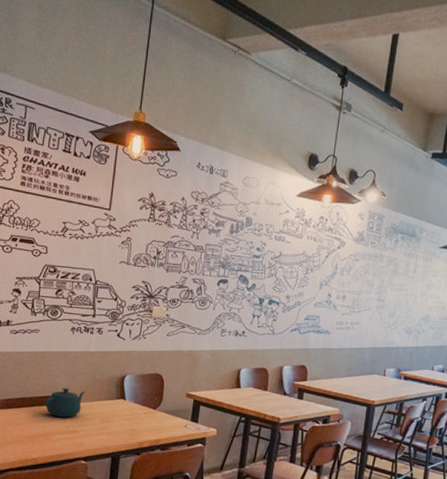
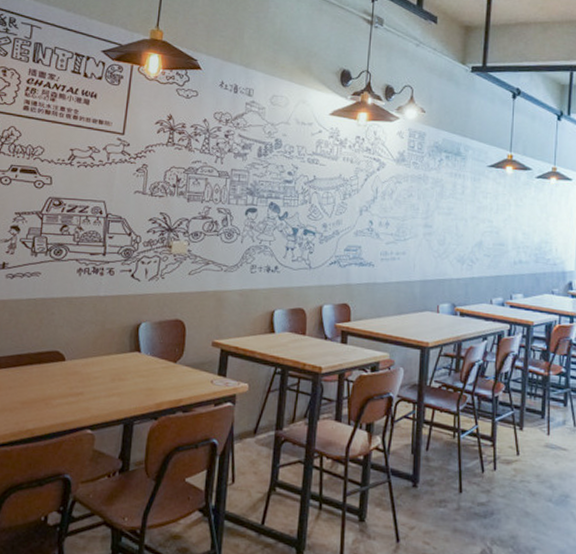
teapot: present [45,387,86,418] -> none [44,340,94,377]

